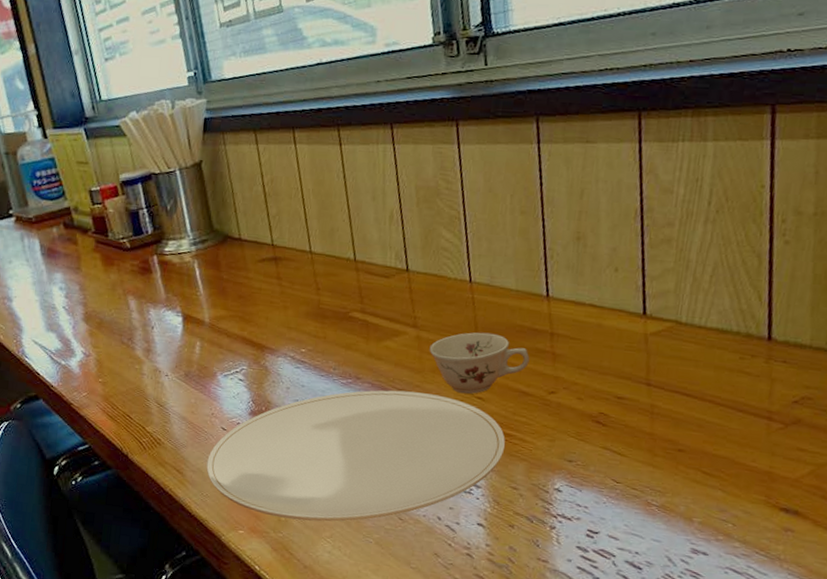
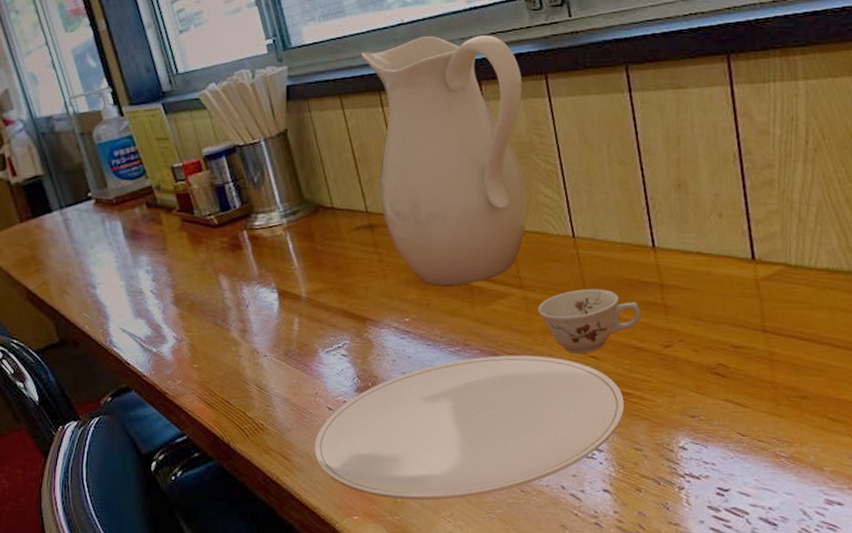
pitcher: none [279,77,434,321] -> present [362,35,528,287]

